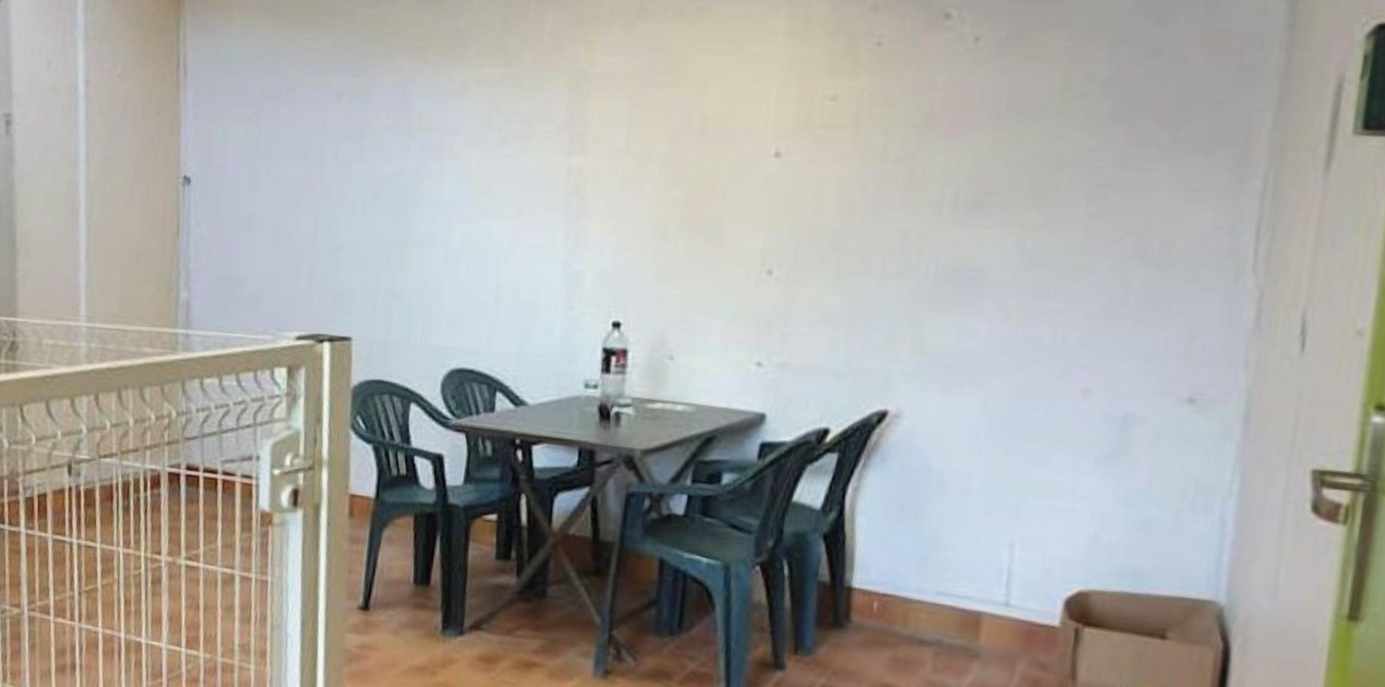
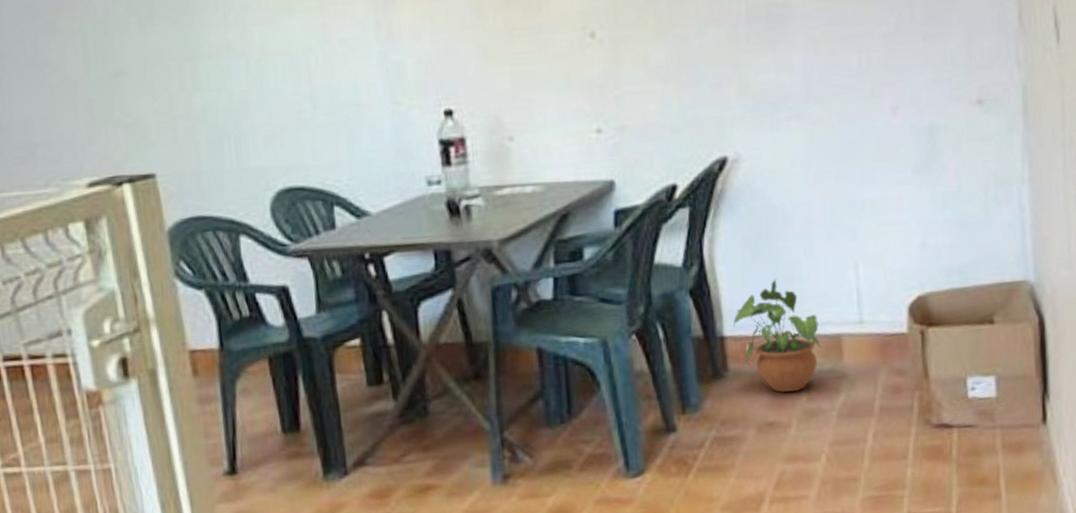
potted plant: none [864,541,958,660] -> present [732,279,821,393]

